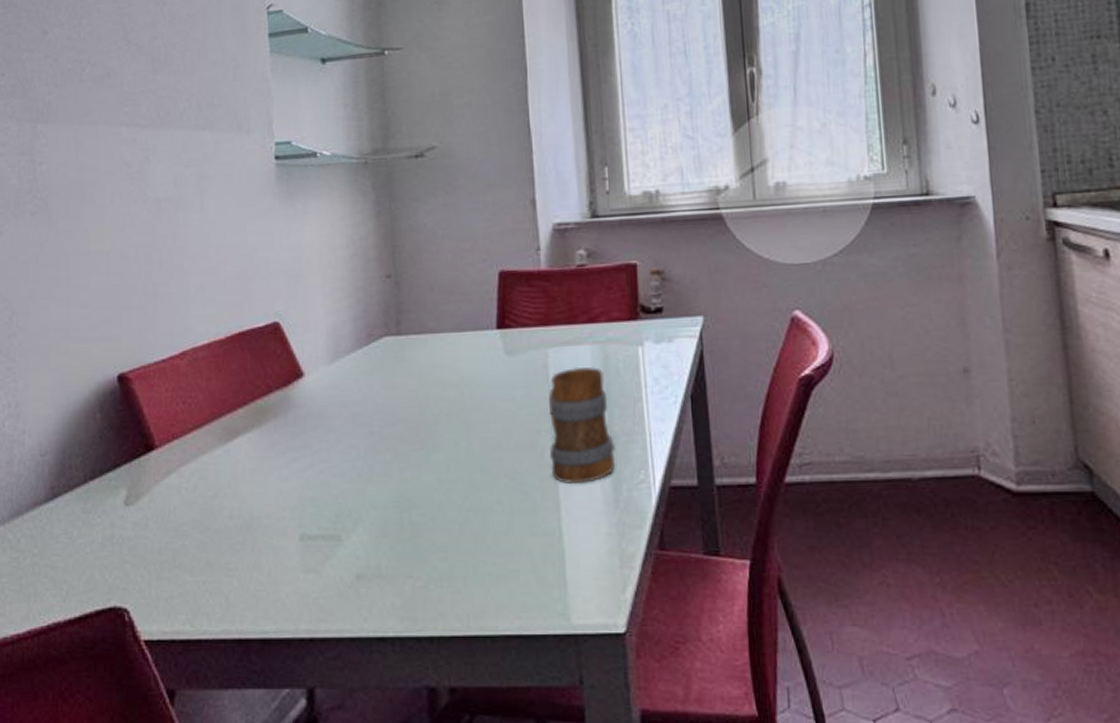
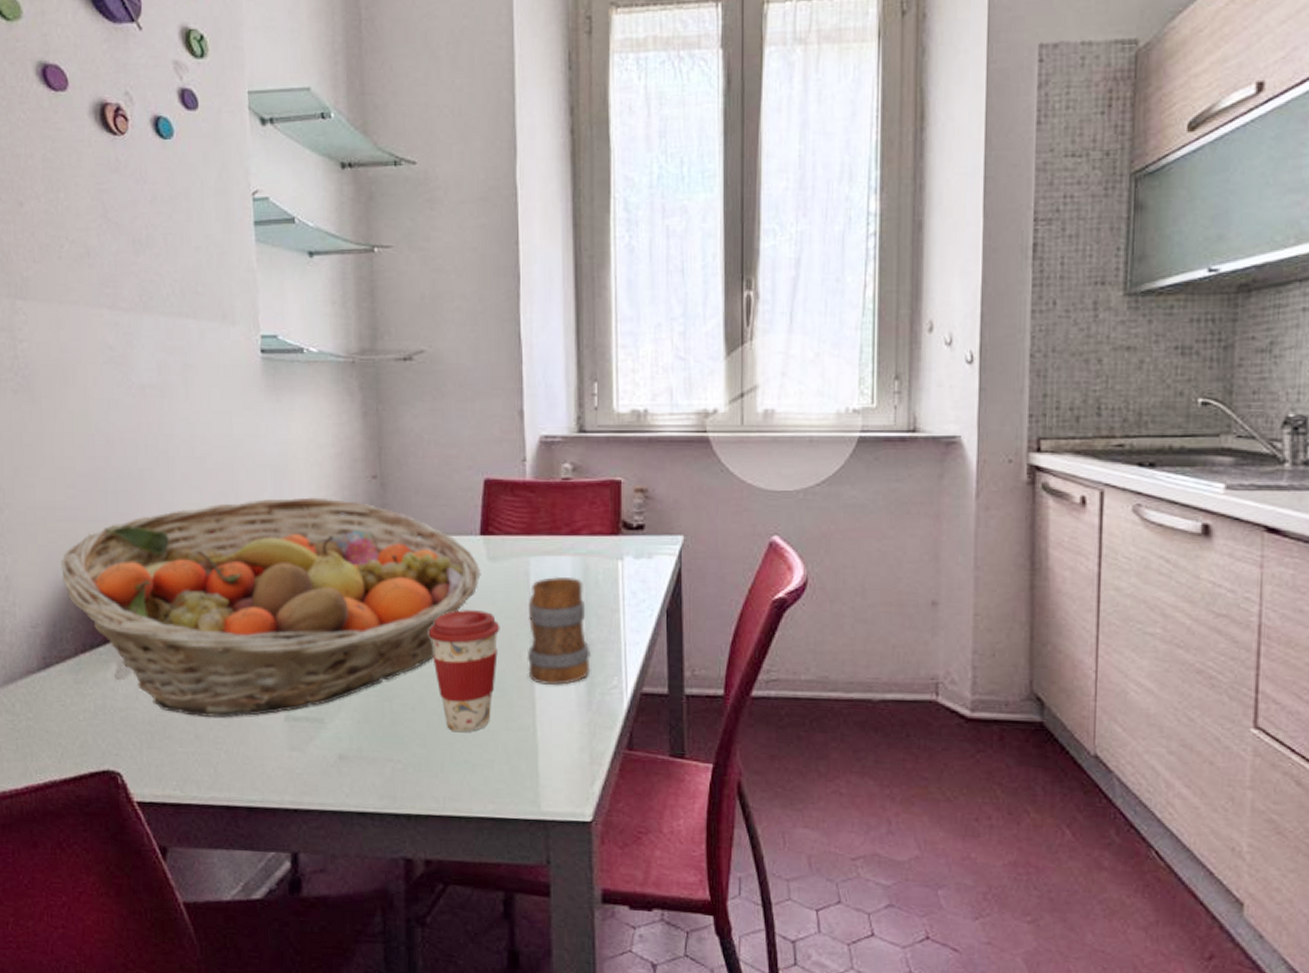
fruit basket: none [71,300,499,541] -> present [60,497,481,718]
coffee cup: none [446,408,521,542] -> present [428,610,500,733]

